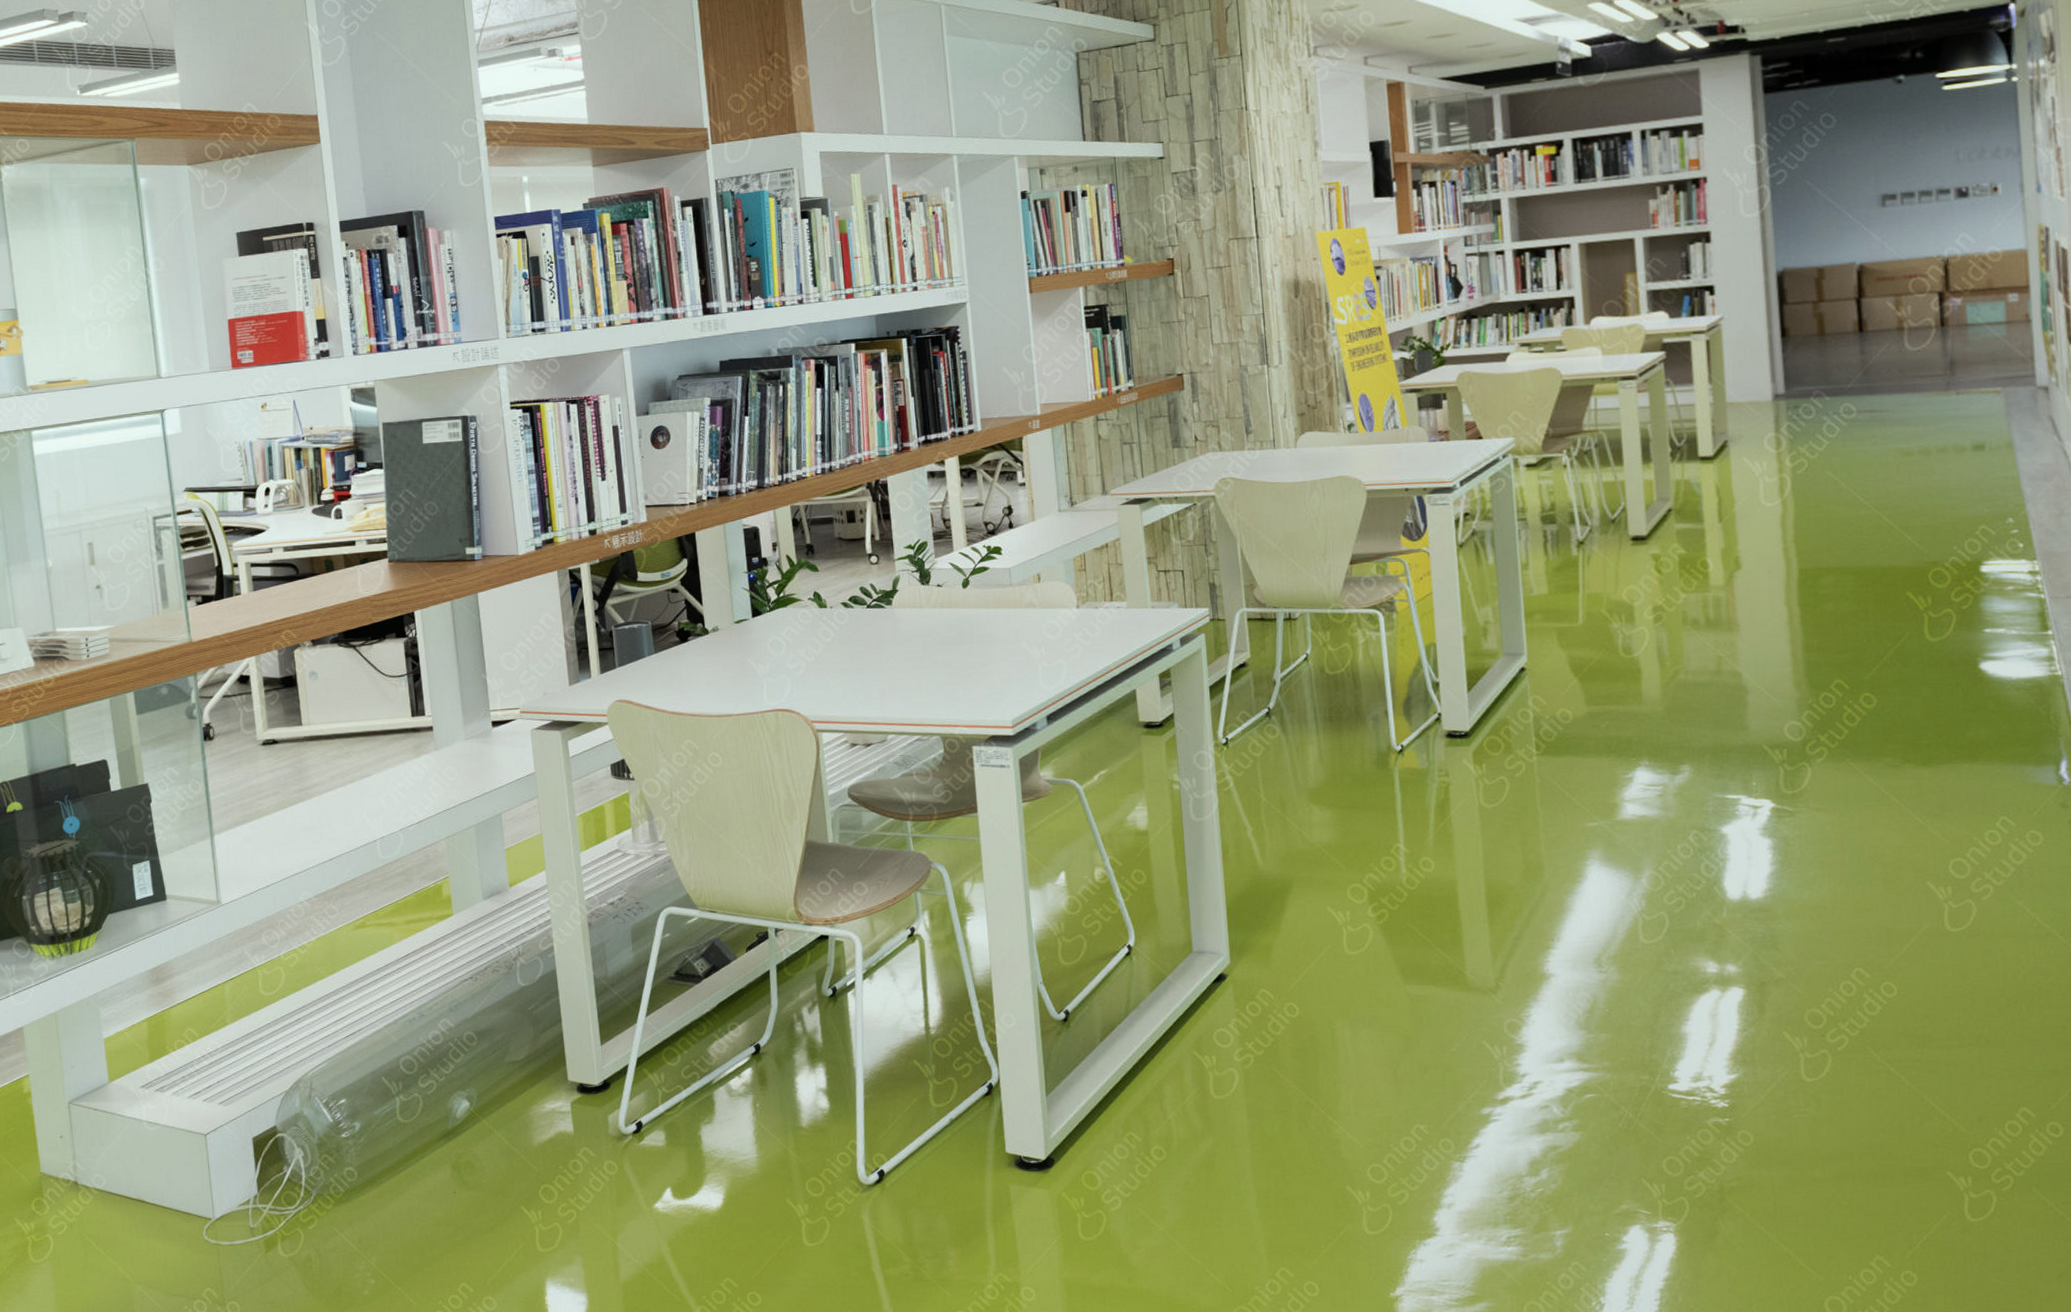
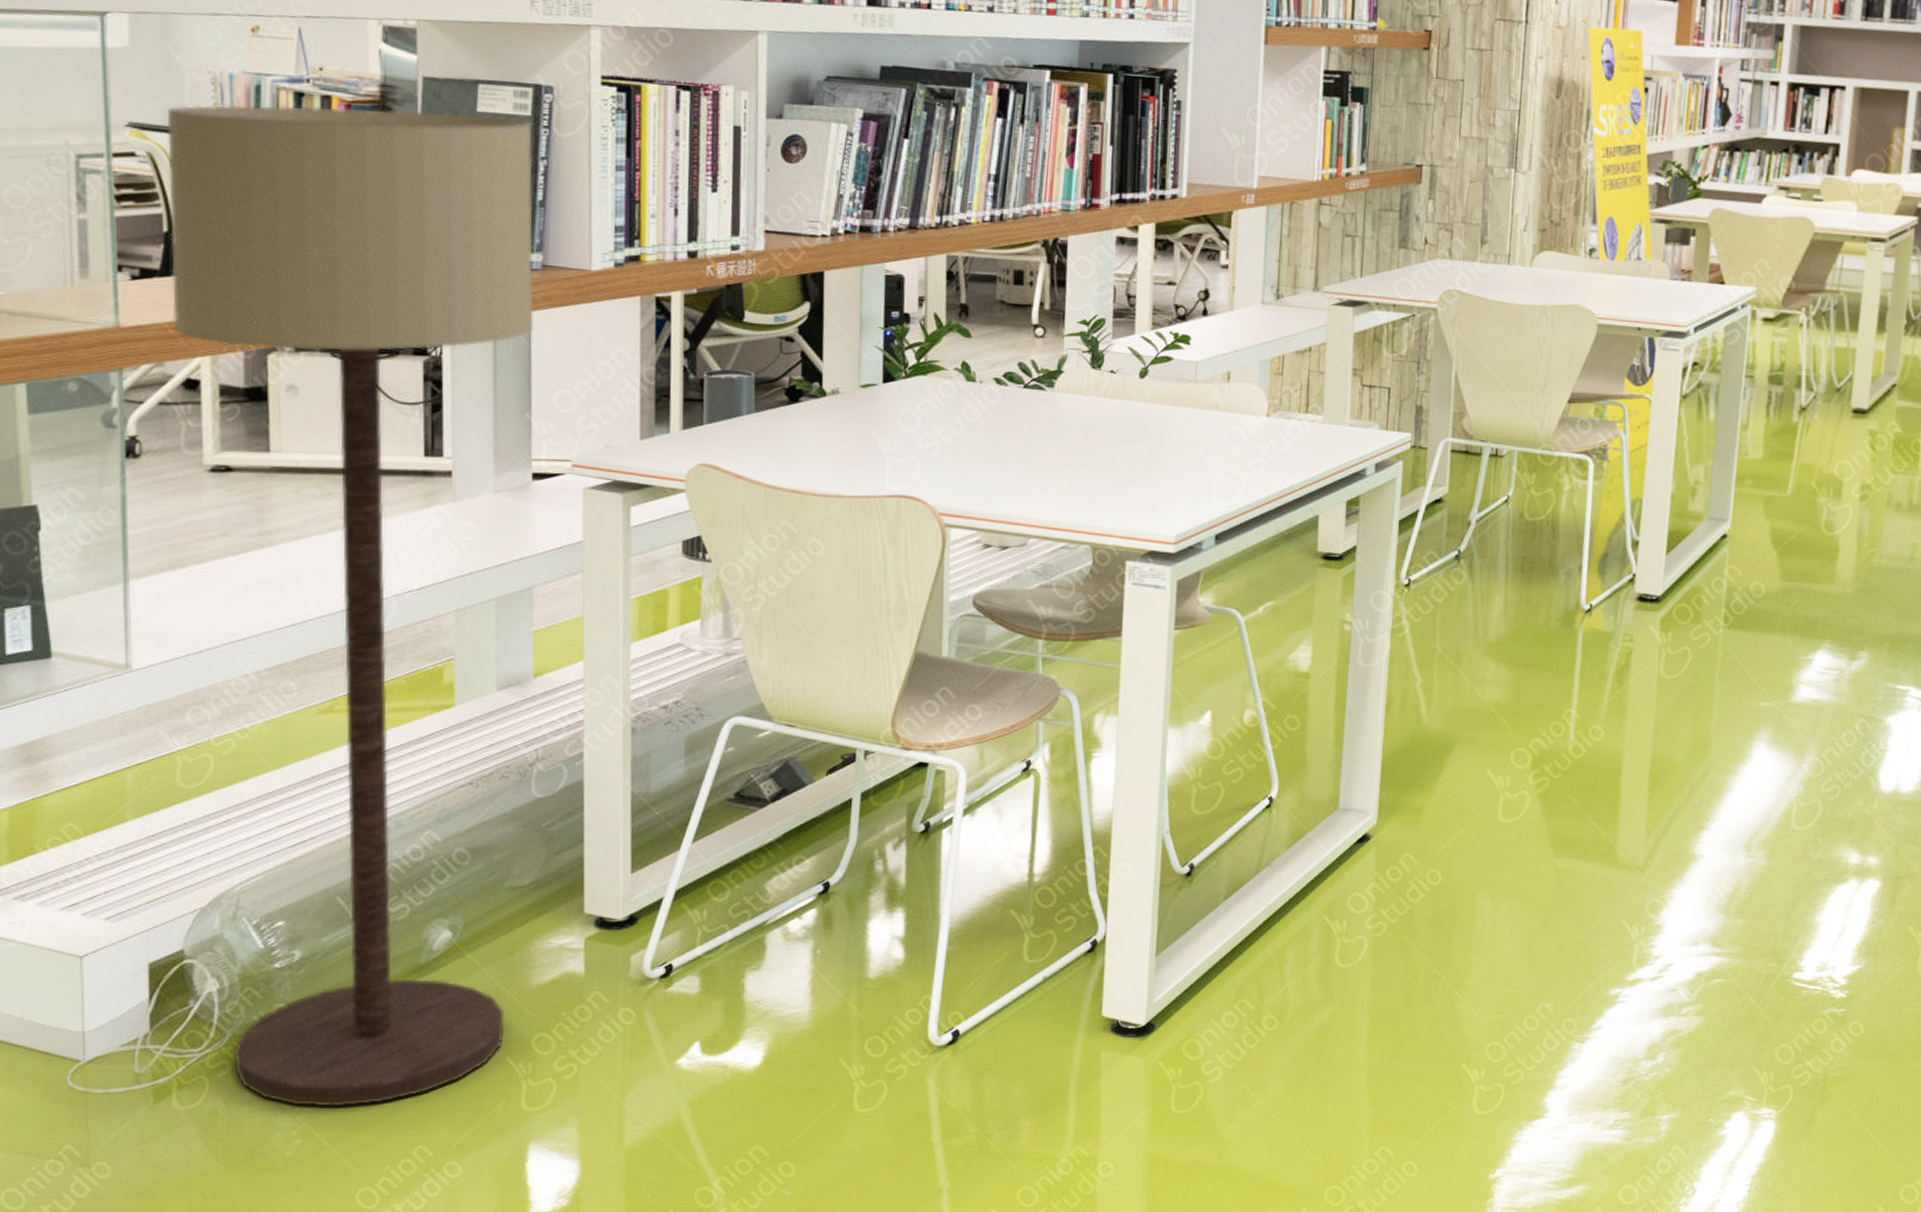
floor lamp: none [211,444,518,1252] -> present [166,105,534,1107]

